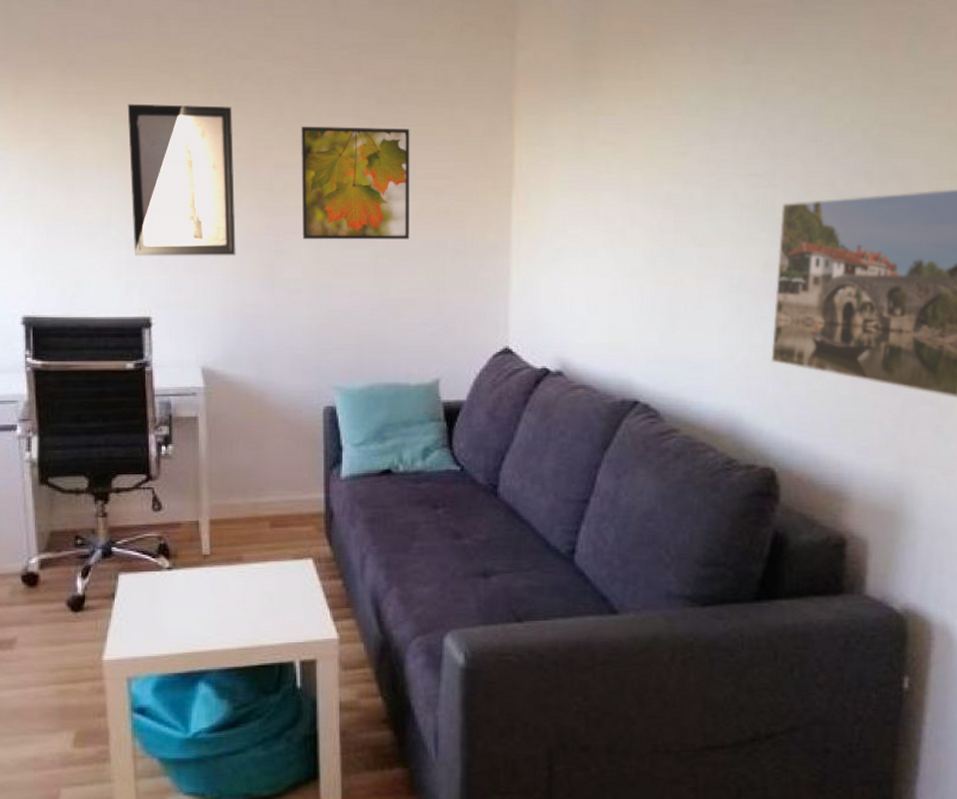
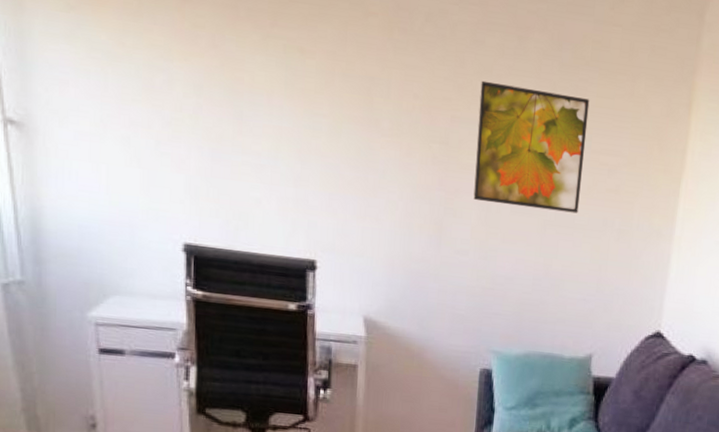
wall art: present [127,103,236,256] -> none [301,29,412,208]

